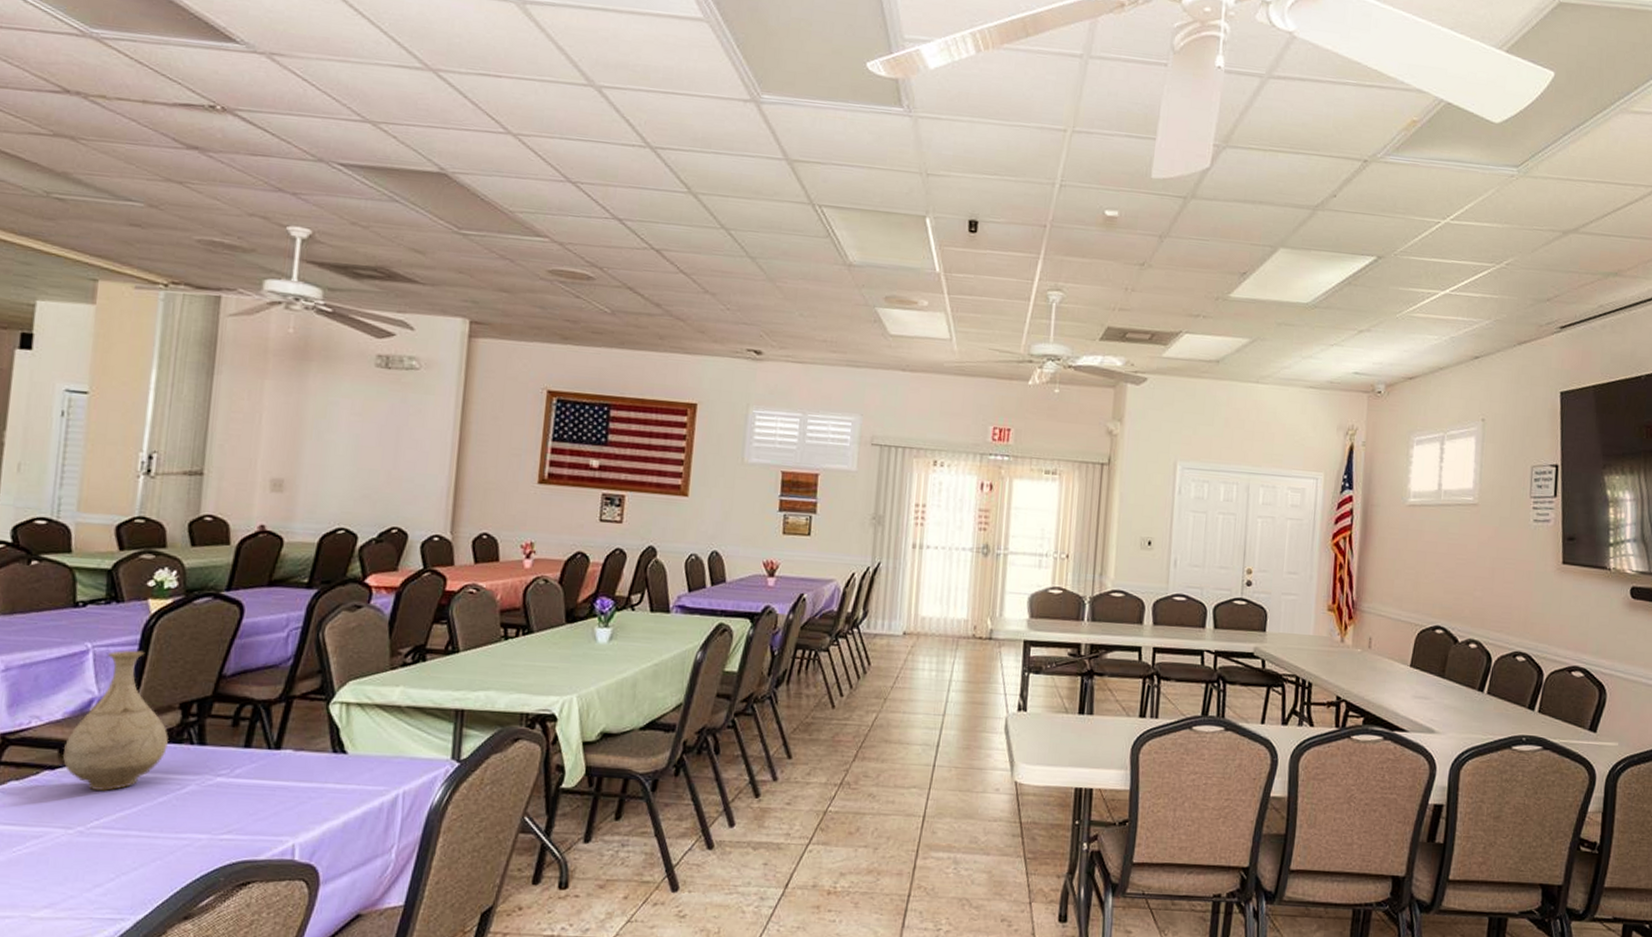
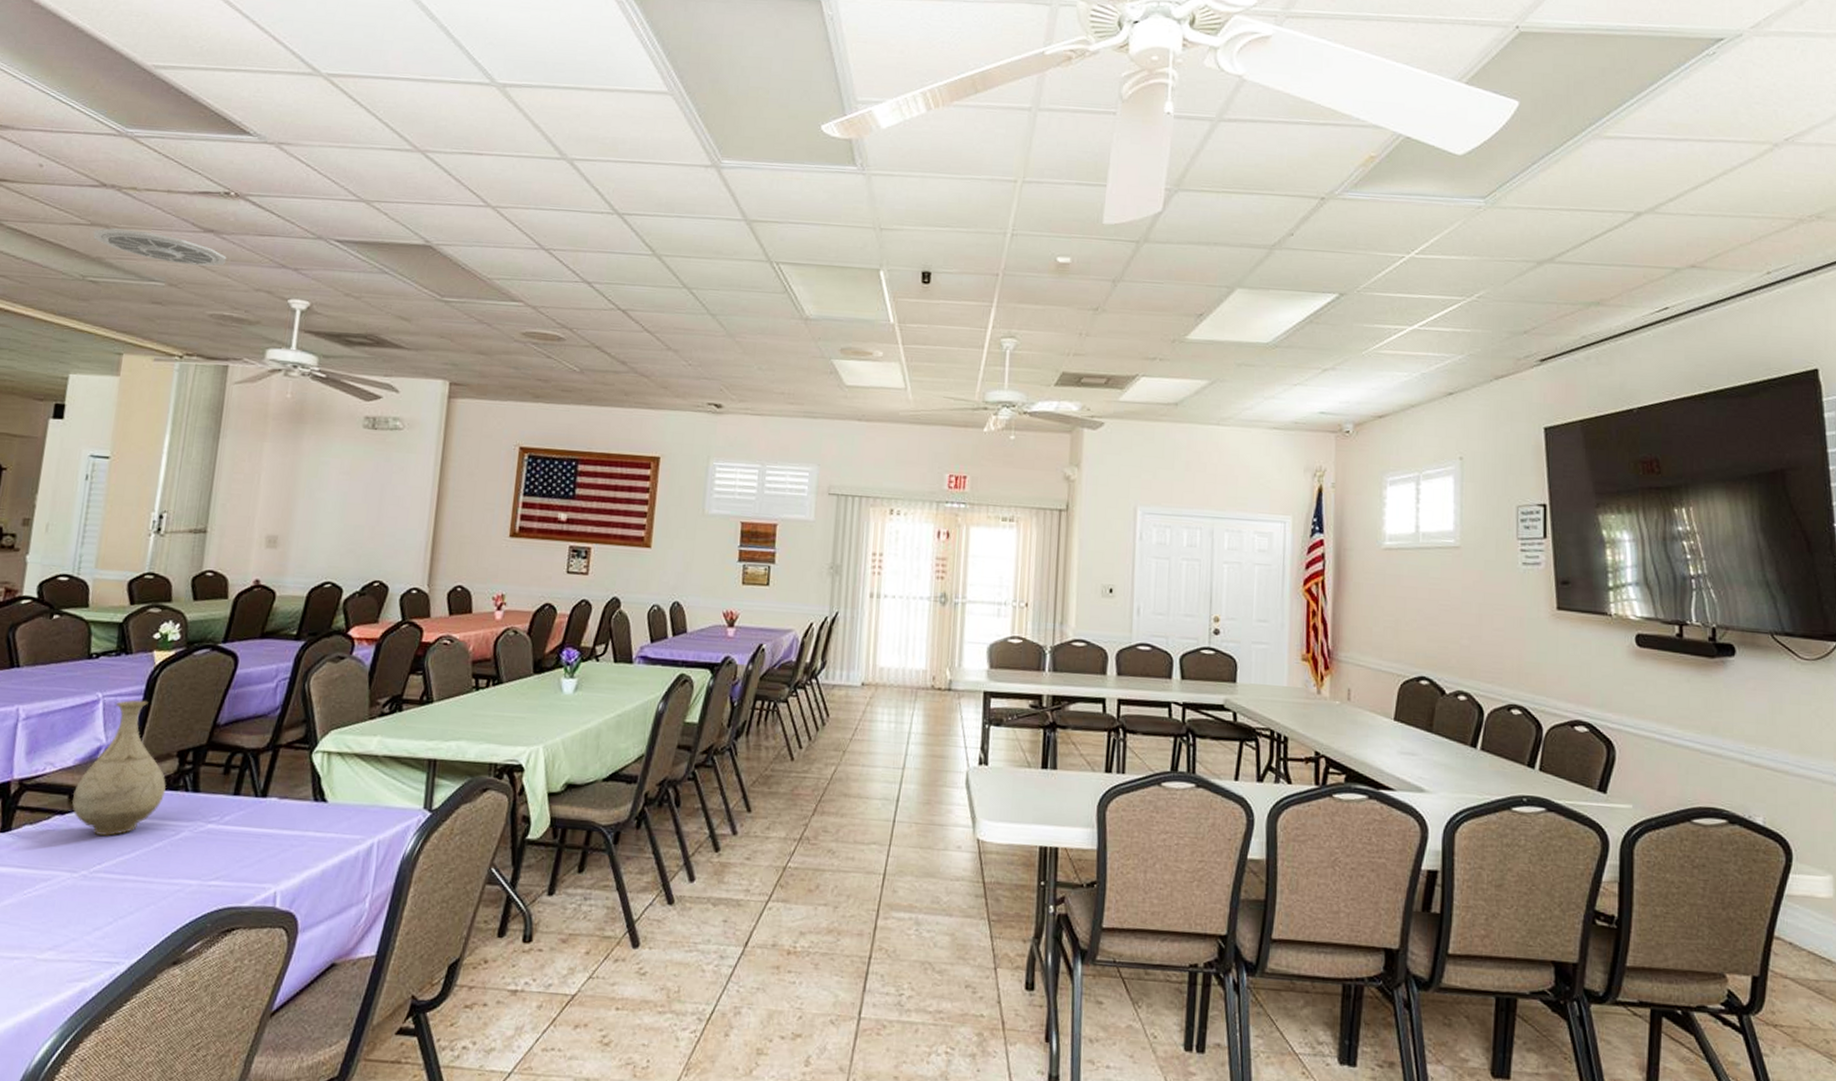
ceiling vent: none [56,140,215,187] -> present [93,228,227,267]

